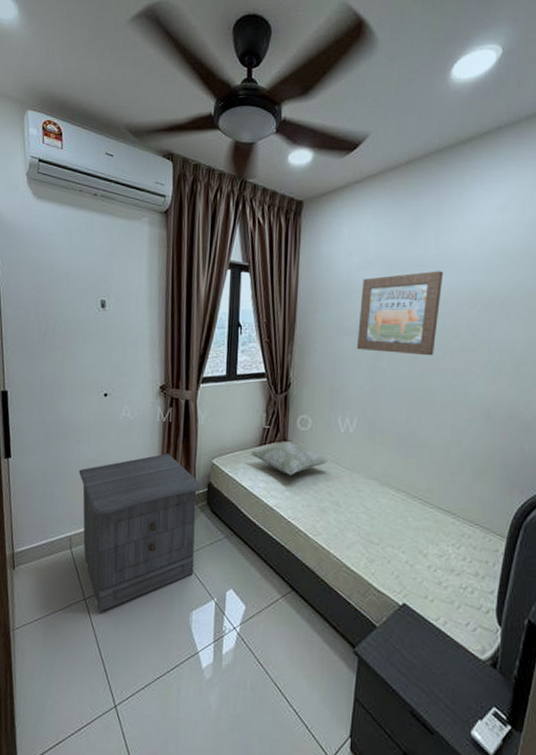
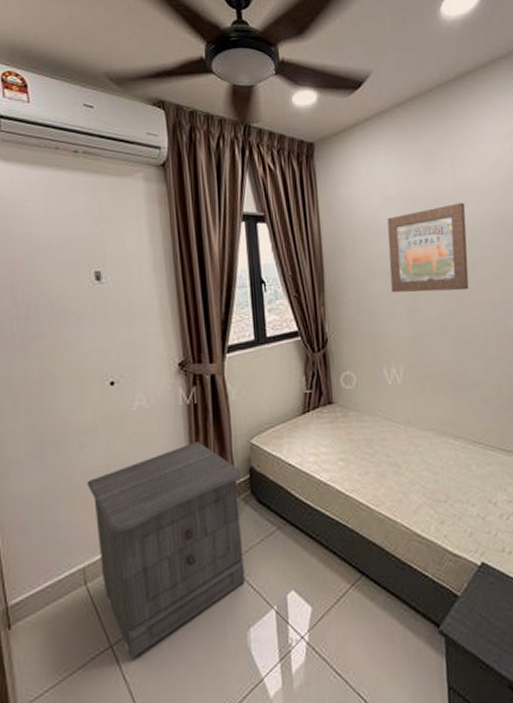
decorative pillow: present [250,441,329,475] -> none [293,404,381,442]

